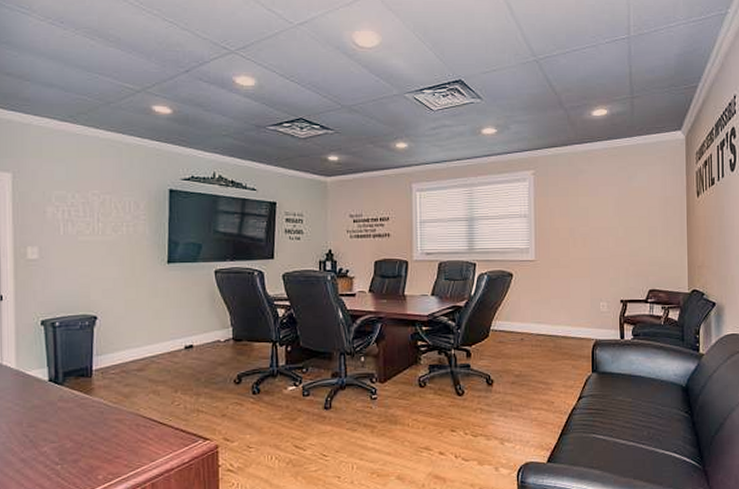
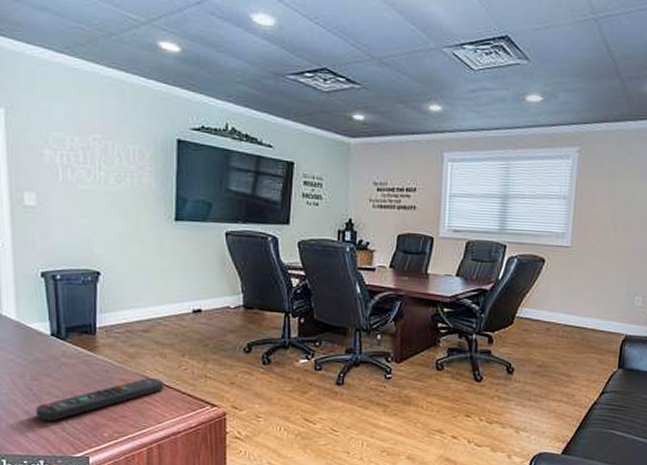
remote control: none [32,415,157,467] -> present [36,377,164,421]

